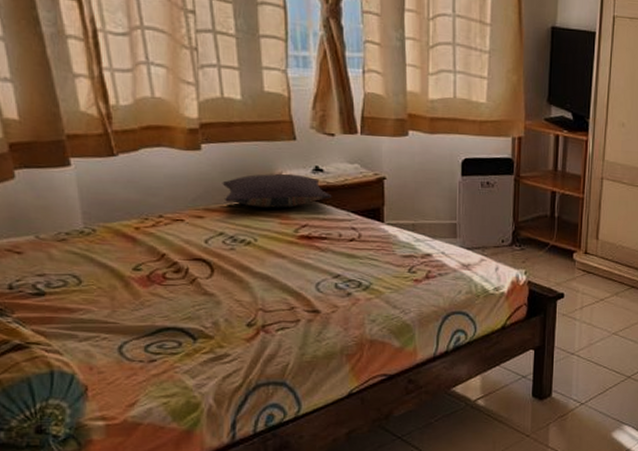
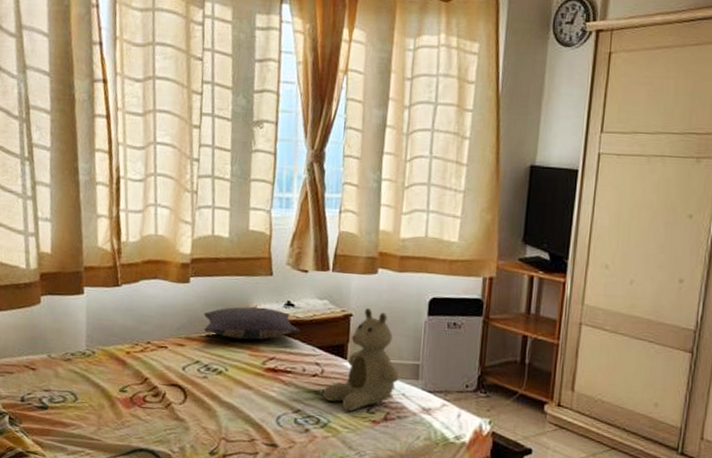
teddy bear: none [361,171,438,273] -> present [322,308,400,412]

